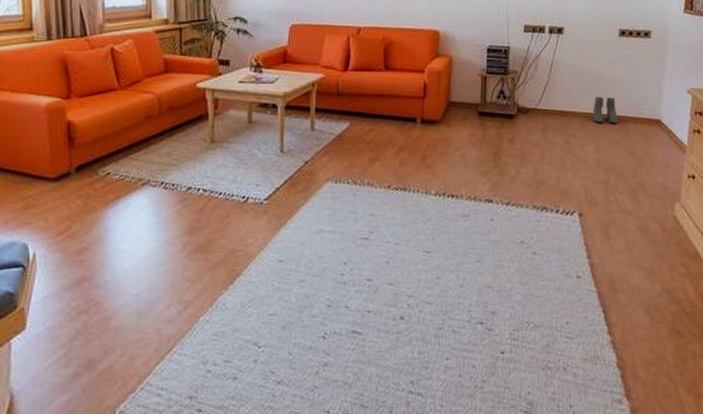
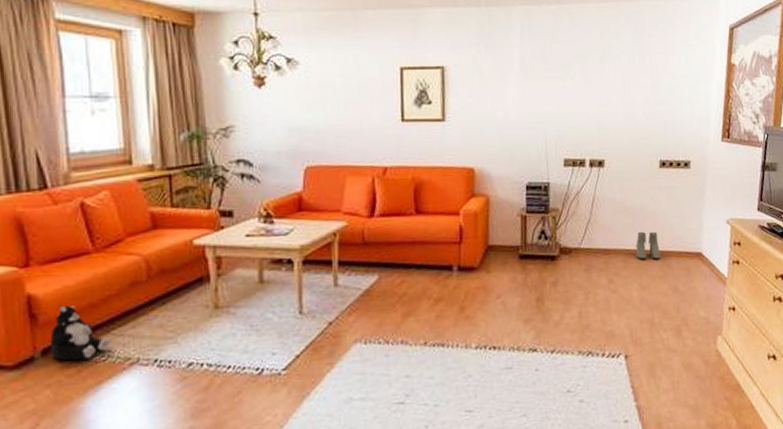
plush toy: none [82,130,128,178] -> present [50,303,111,361]

